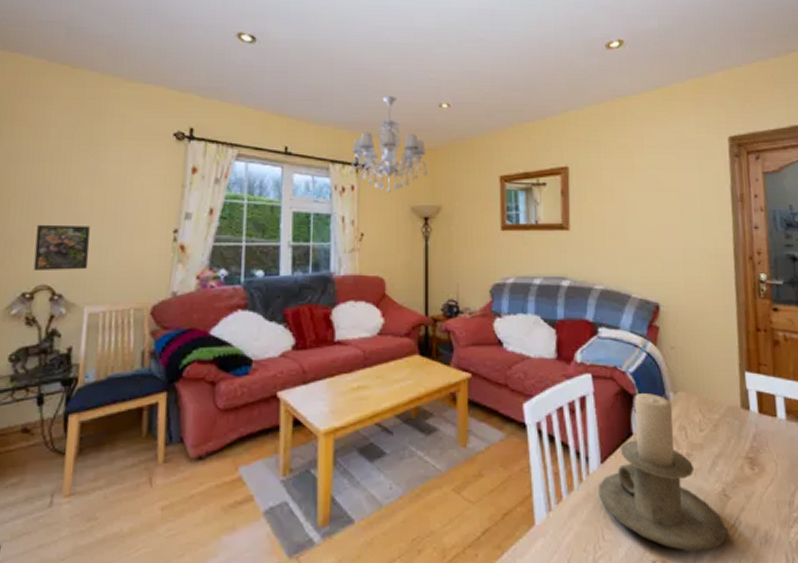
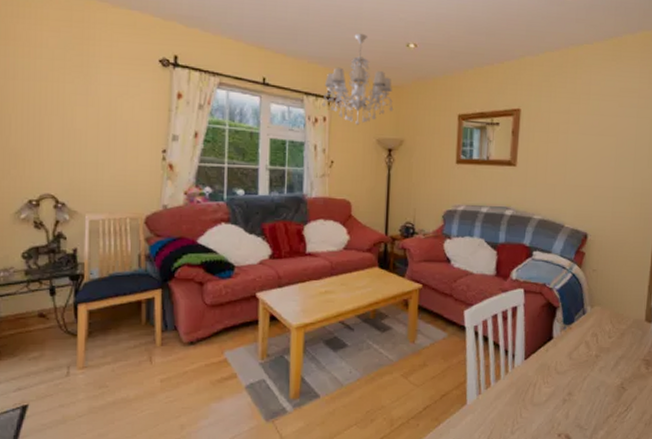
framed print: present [33,224,90,270] -> none [37,139,87,182]
candle holder: present [598,393,728,552] -> none [520,306,621,428]

